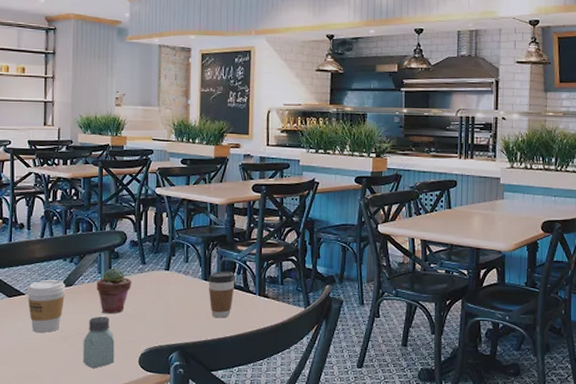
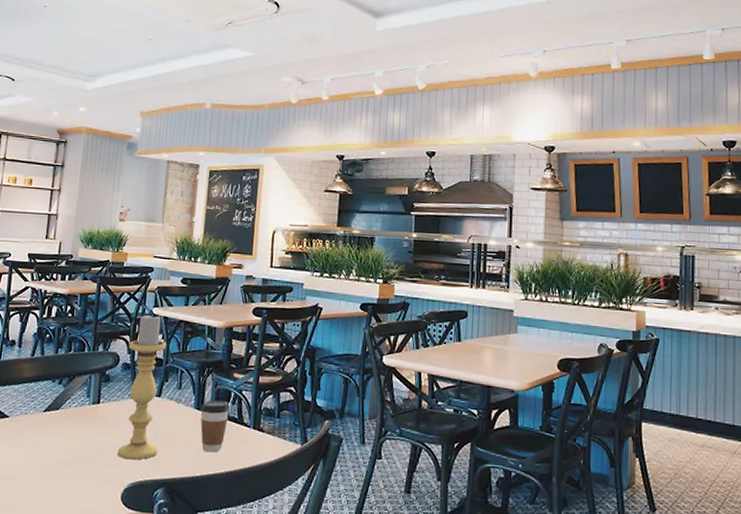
coffee cup: present [27,279,66,333] -> none [11,401,52,460]
saltshaker: present [83,316,115,369] -> none [62,444,98,503]
potted succulent: present [97,268,132,313] -> none [83,391,121,442]
candle holder: none [132,193,171,328] -> present [117,313,167,460]

